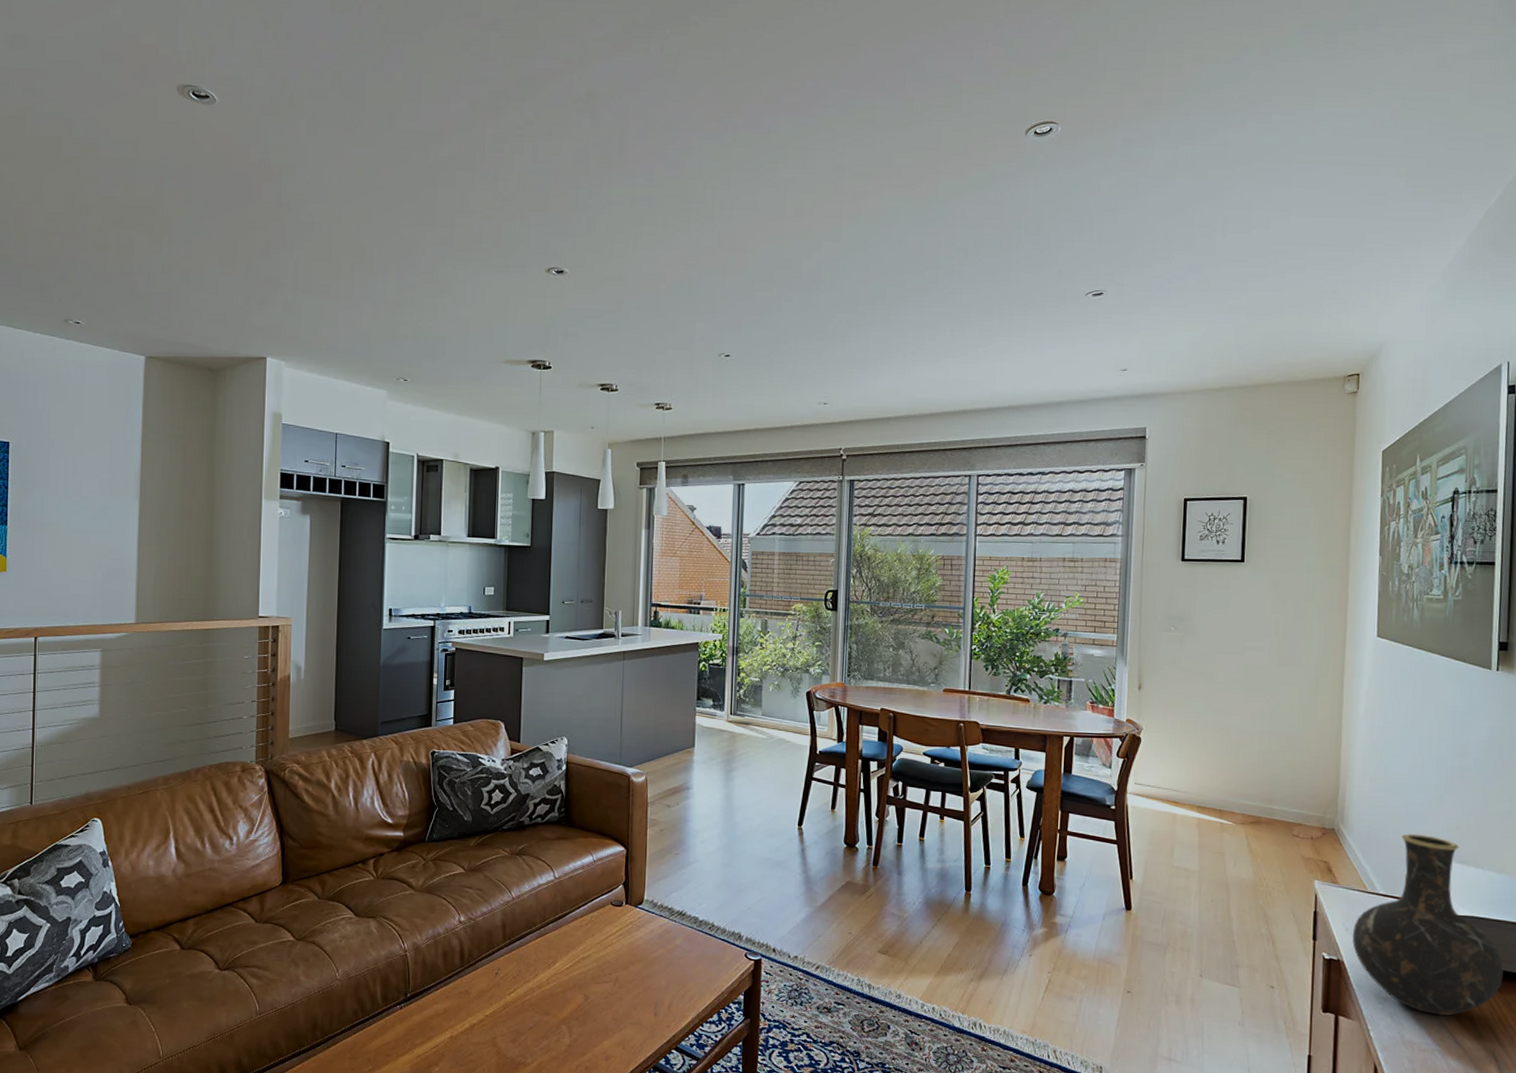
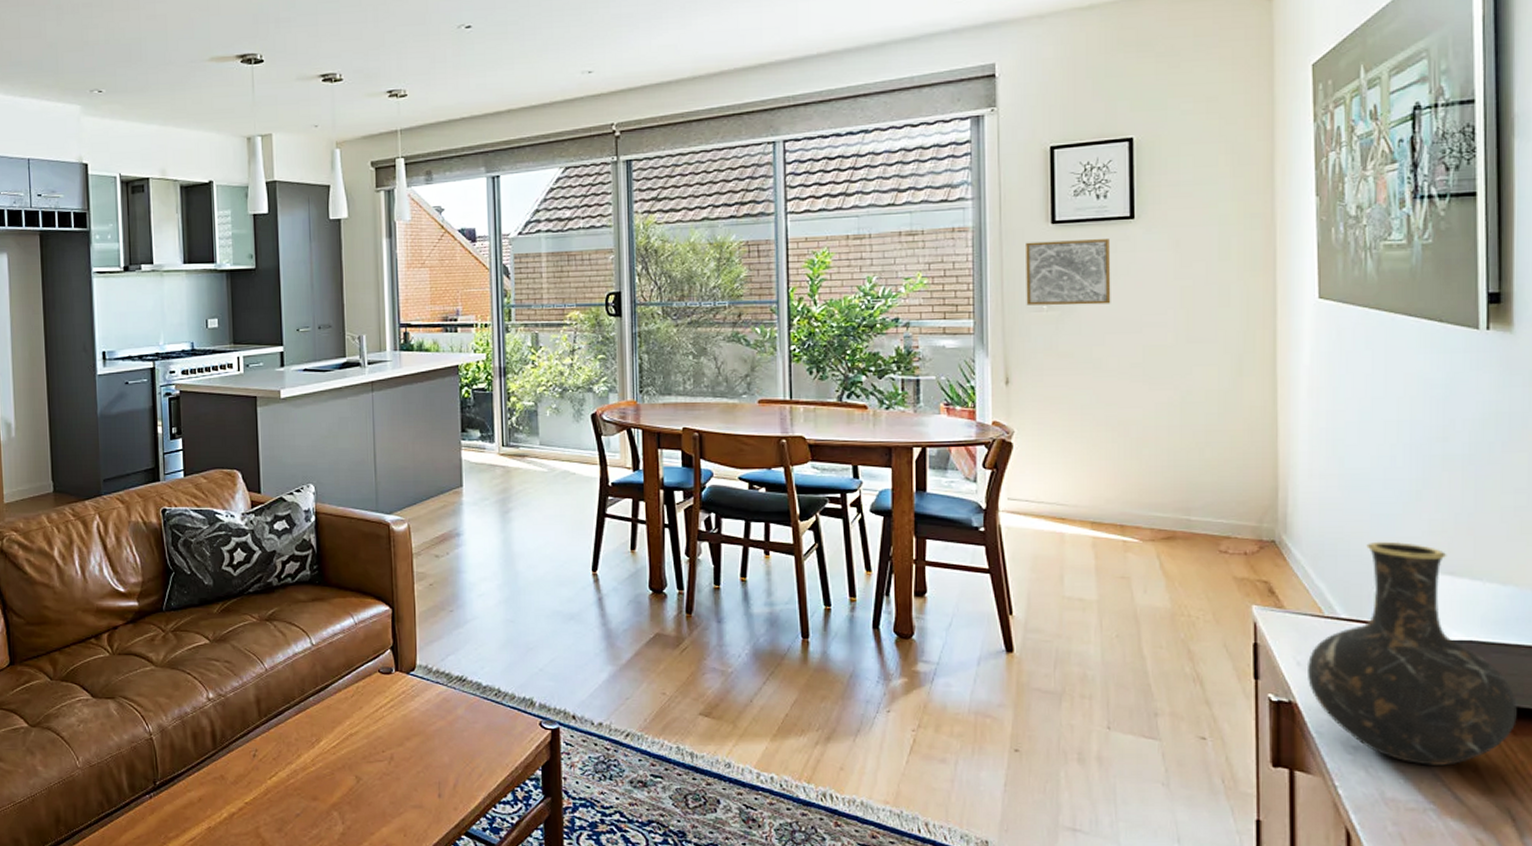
wall art: none [1158,574,1225,630] -> present [1026,239,1111,306]

